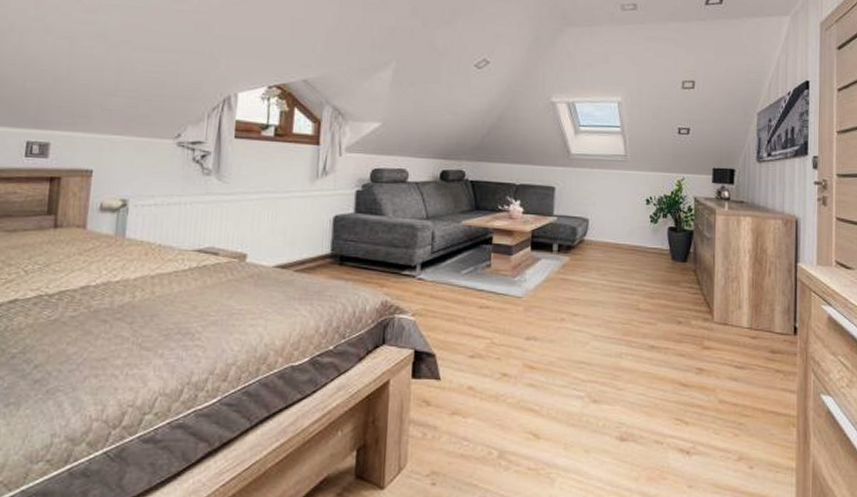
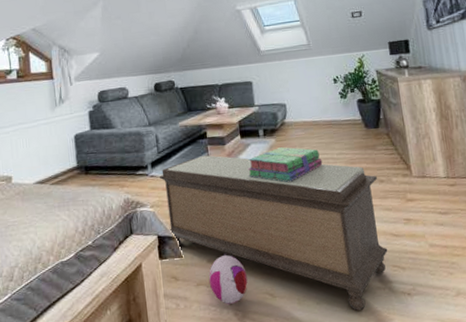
bench: none [429,264,676,464] -> present [160,155,388,311]
plush toy: none [465,380,511,440] -> present [208,253,248,304]
stack of books: none [532,268,619,309] -> present [248,147,323,182]

